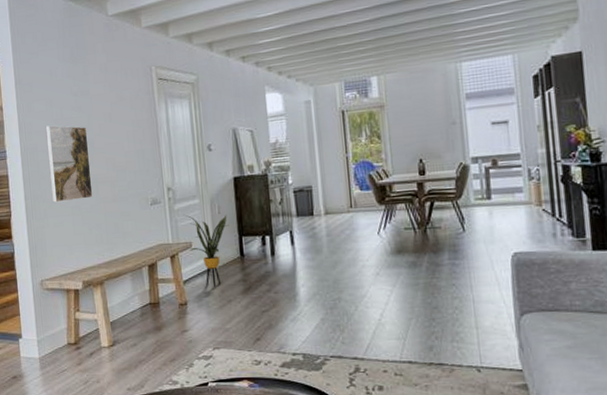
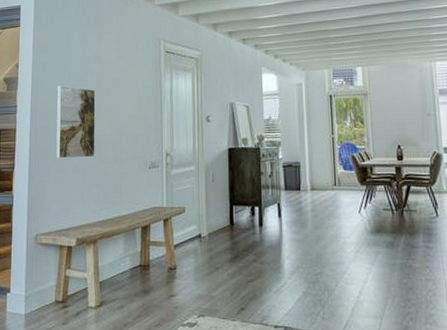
house plant: present [183,214,229,287] -> none [179,180,222,253]

